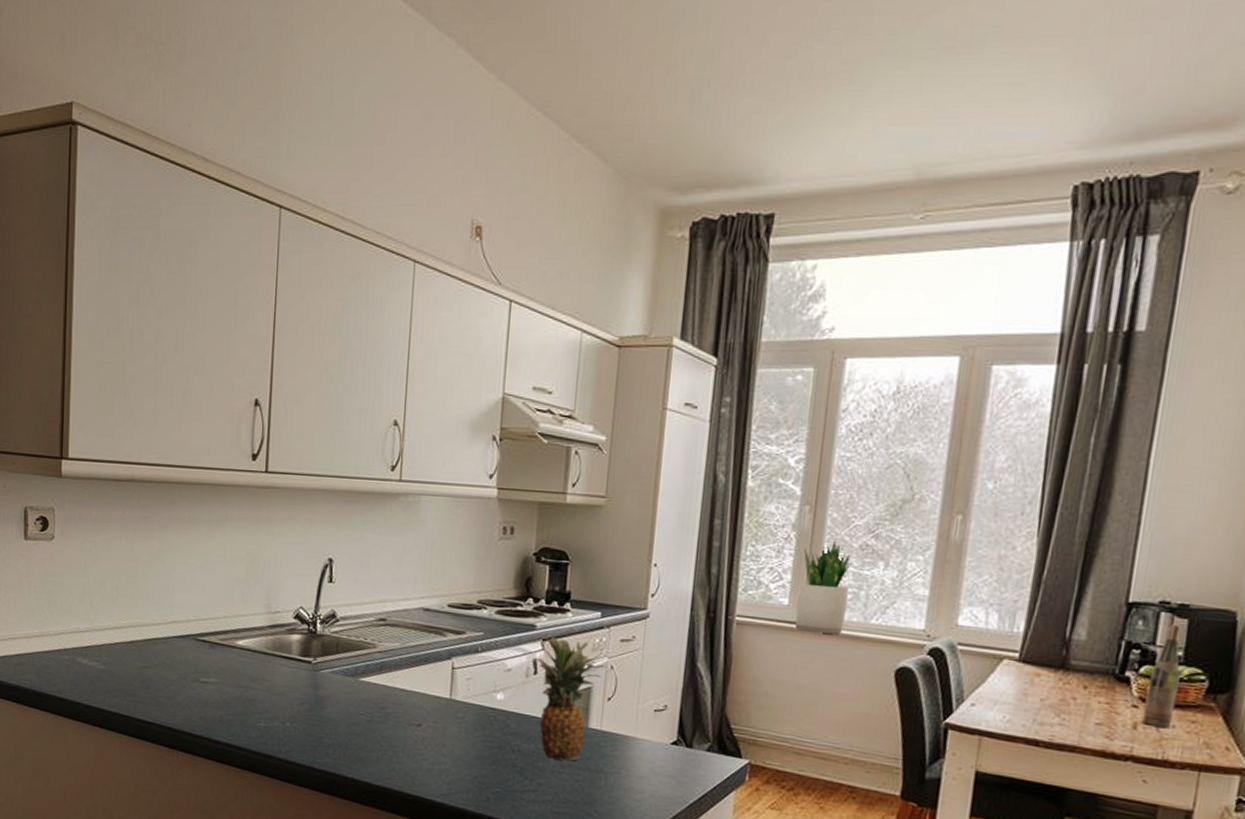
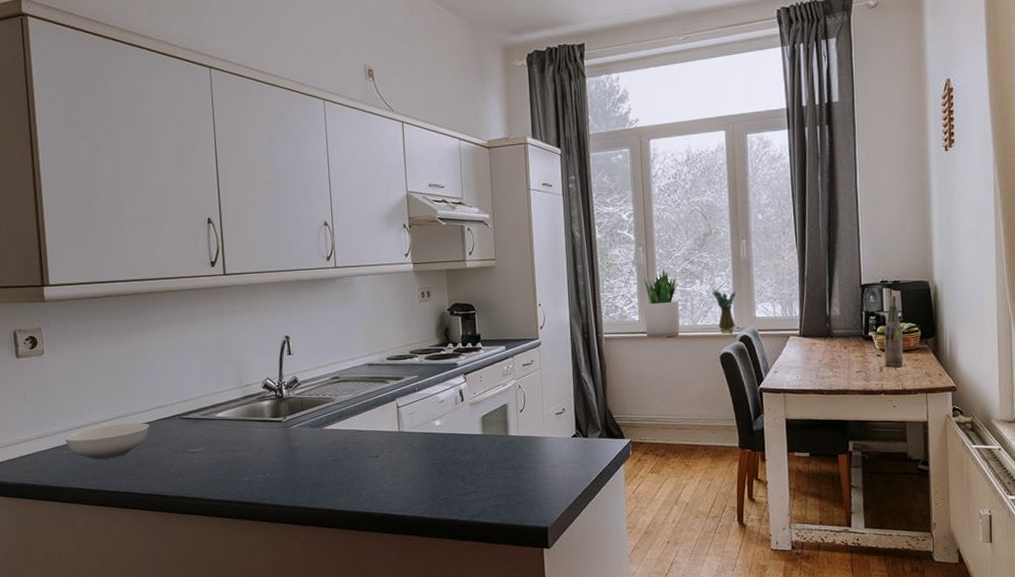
bowl: none [66,634,160,674] -> present [64,423,150,460]
fruit: present [538,635,606,761] -> none [463,370,515,464]
vase: none [899,577,934,644] -> present [712,289,736,335]

